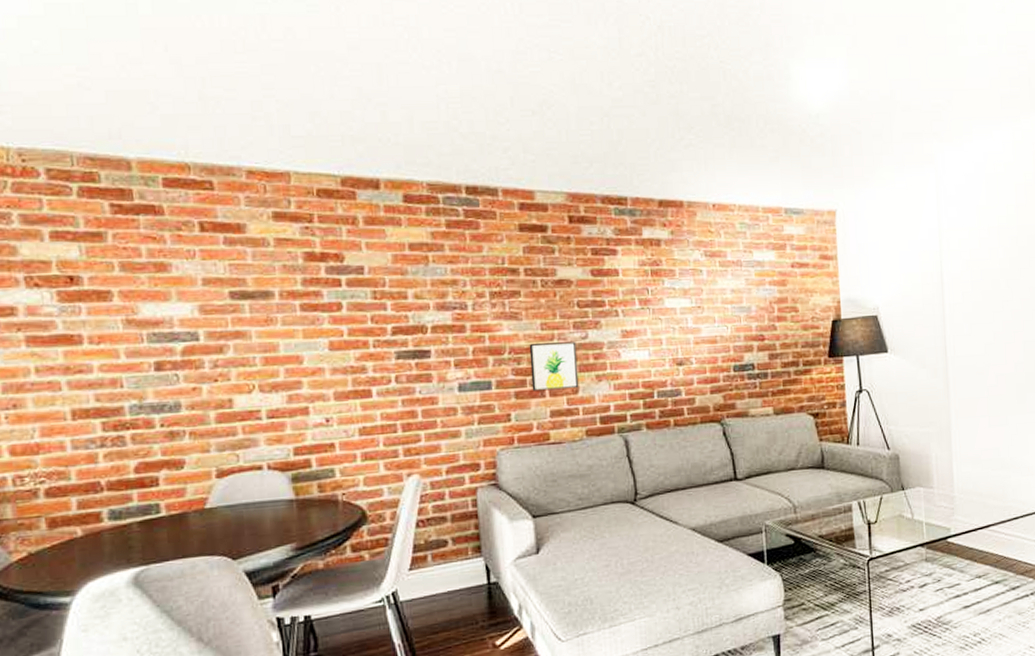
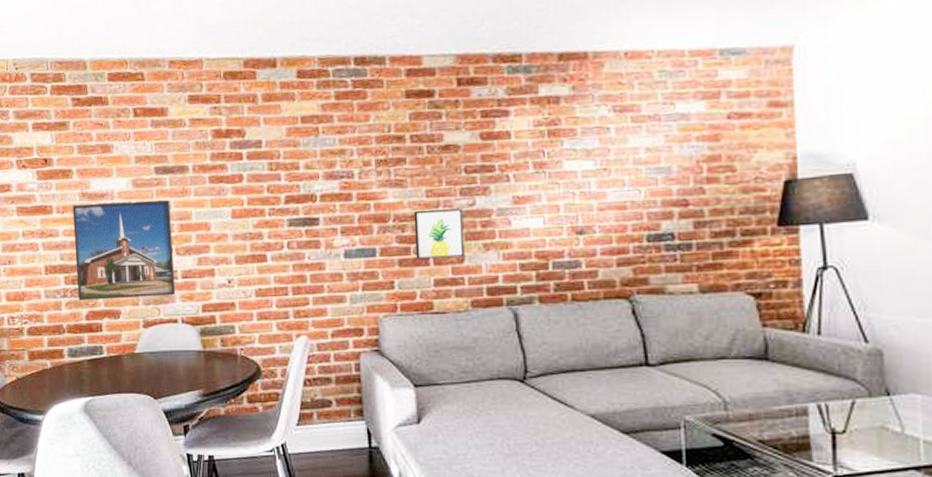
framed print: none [113,329,260,450] -> present [72,200,176,301]

